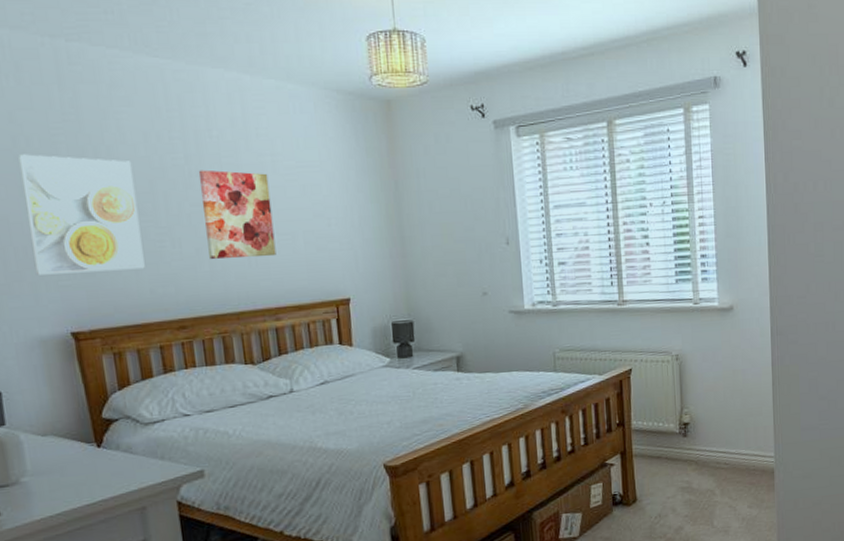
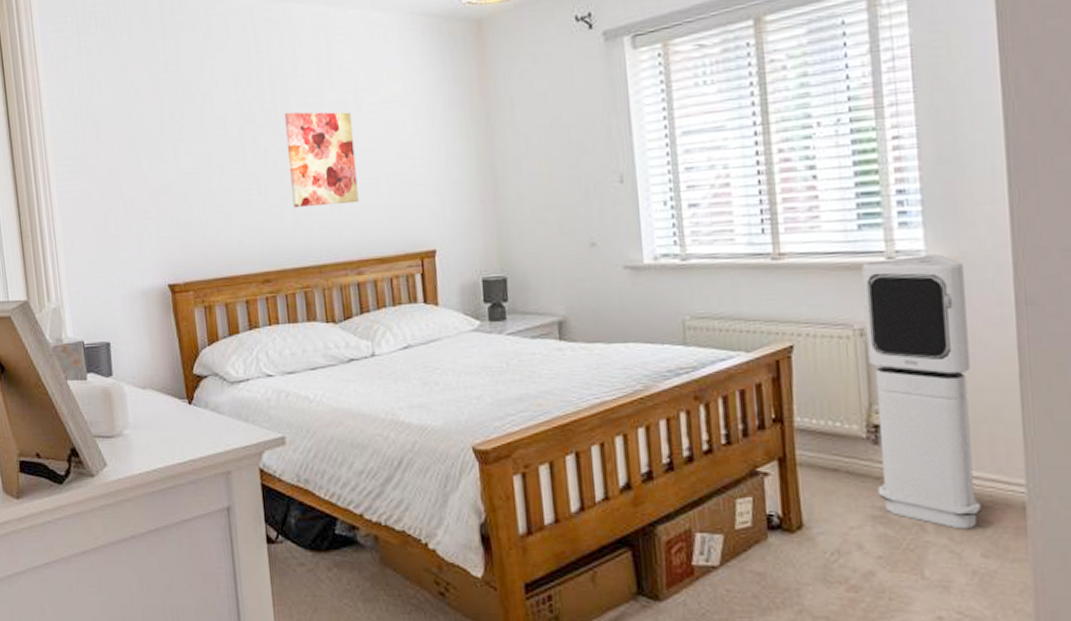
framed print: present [18,154,145,275] -> none [129,106,234,227]
air purifier: none [678,301,748,491] -> present [861,254,981,530]

